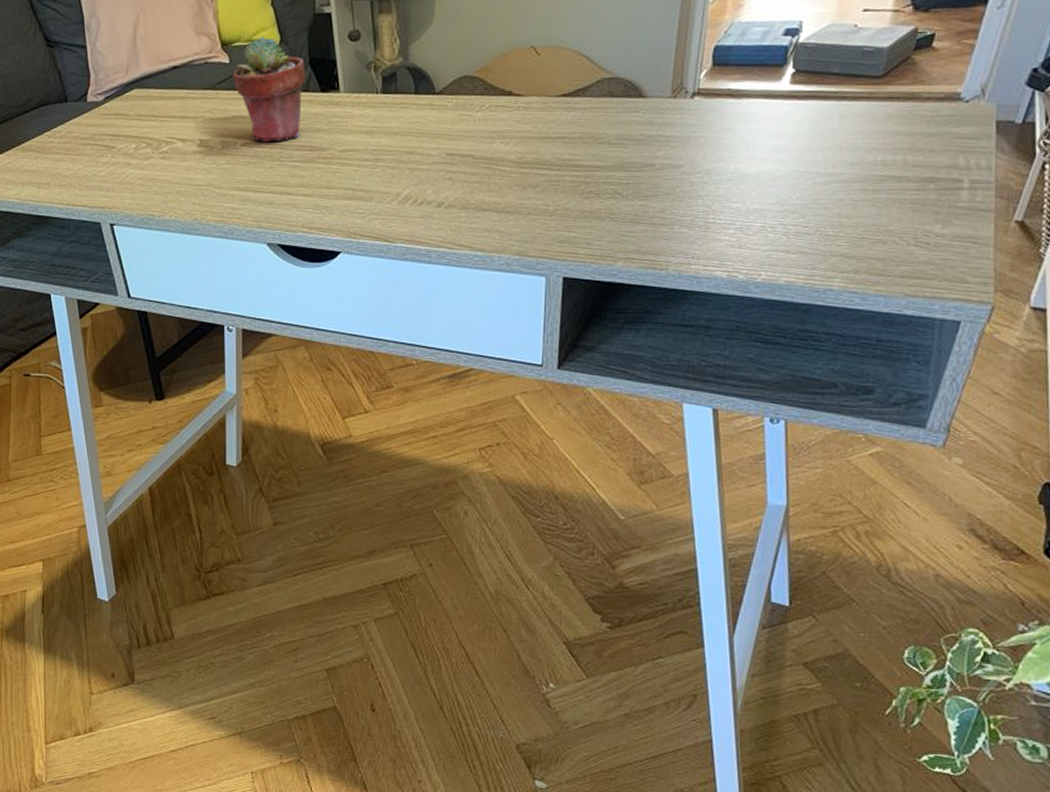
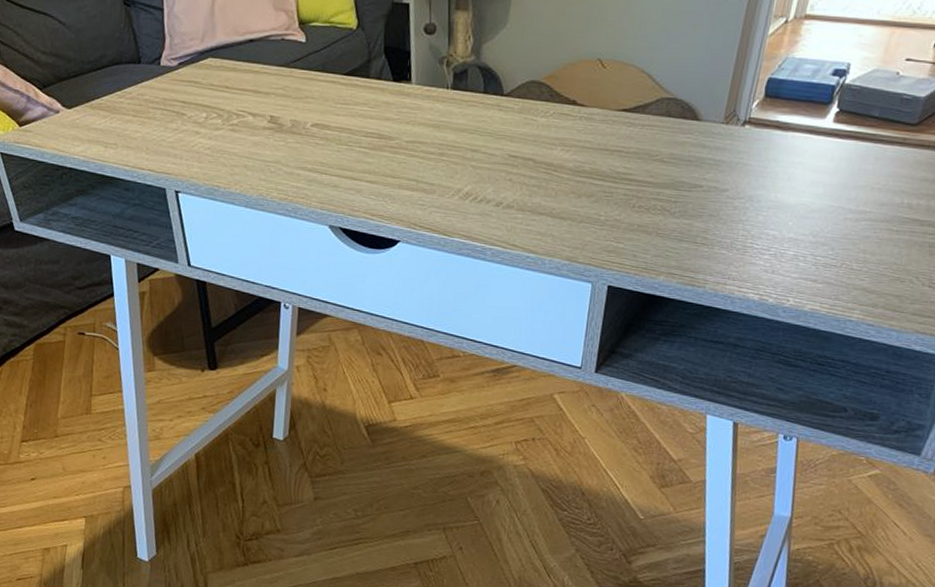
potted succulent: present [232,36,306,142] -> none [307,19,380,126]

